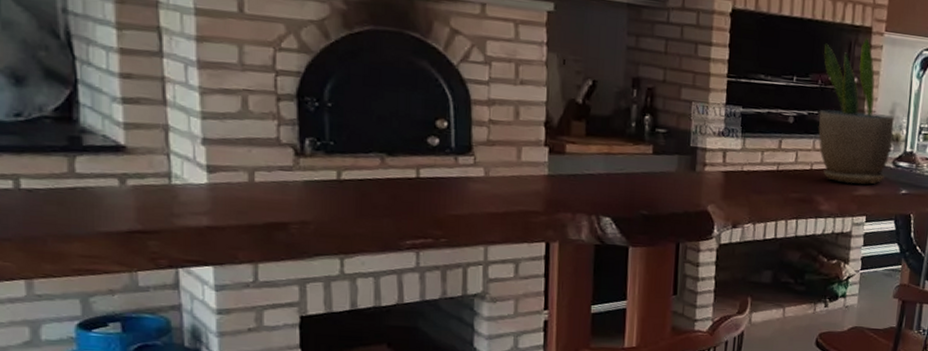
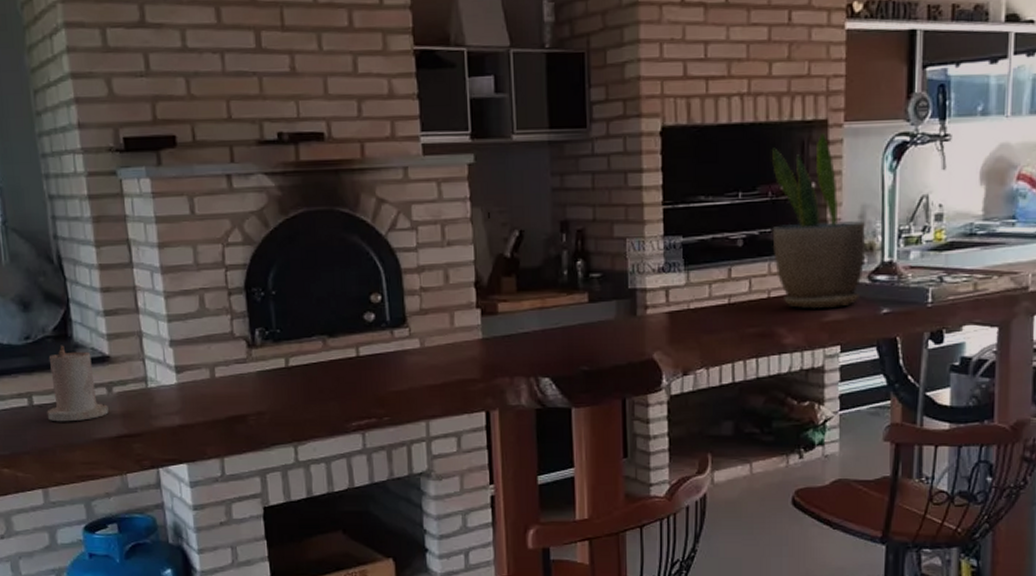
candle: none [38,127,119,211] -> present [47,345,109,422]

